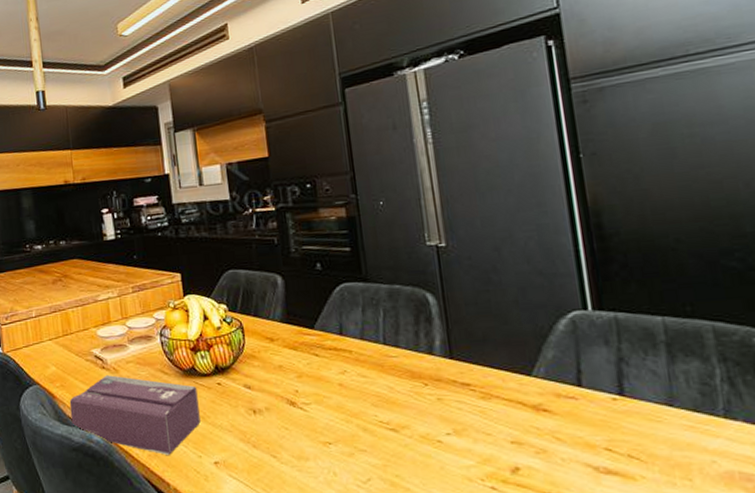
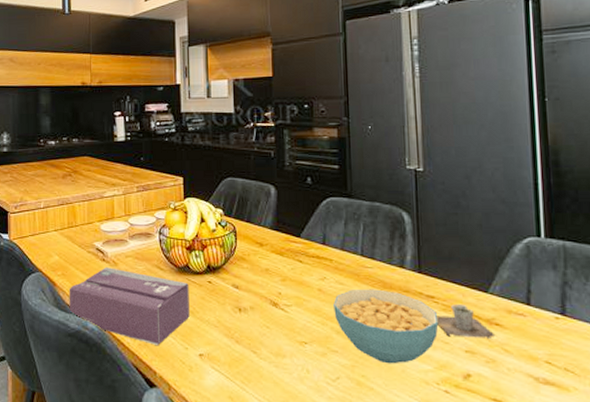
cereal bowl: none [357,380,478,461] -> present [333,289,439,364]
cup: none [475,390,545,428] -> present [437,303,496,338]

